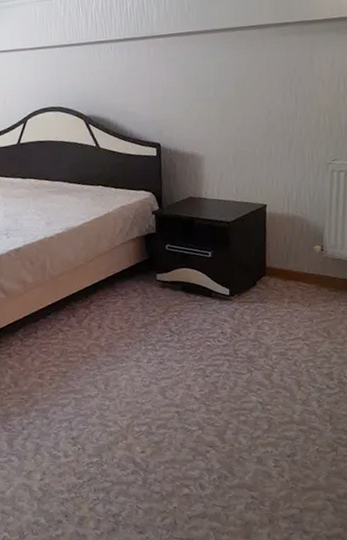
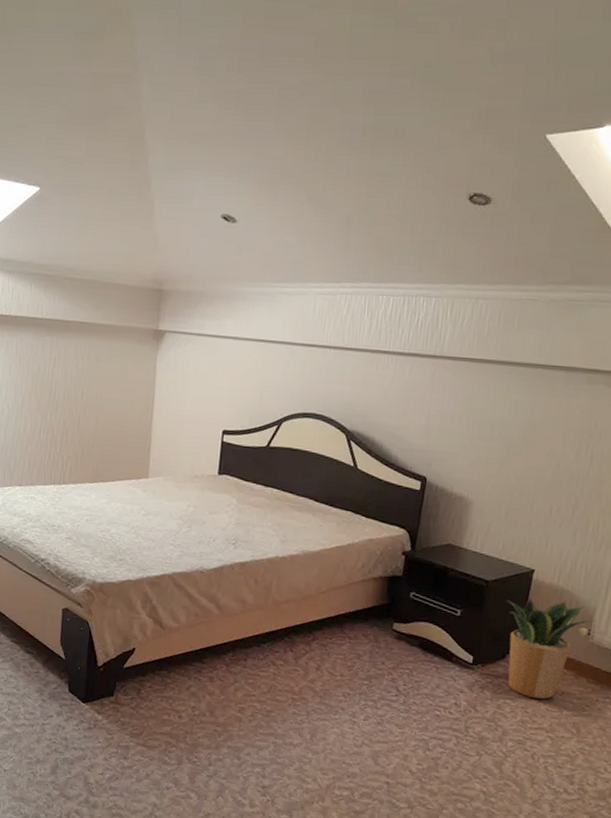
potted plant: none [247,225,325,314] -> present [506,597,594,699]

